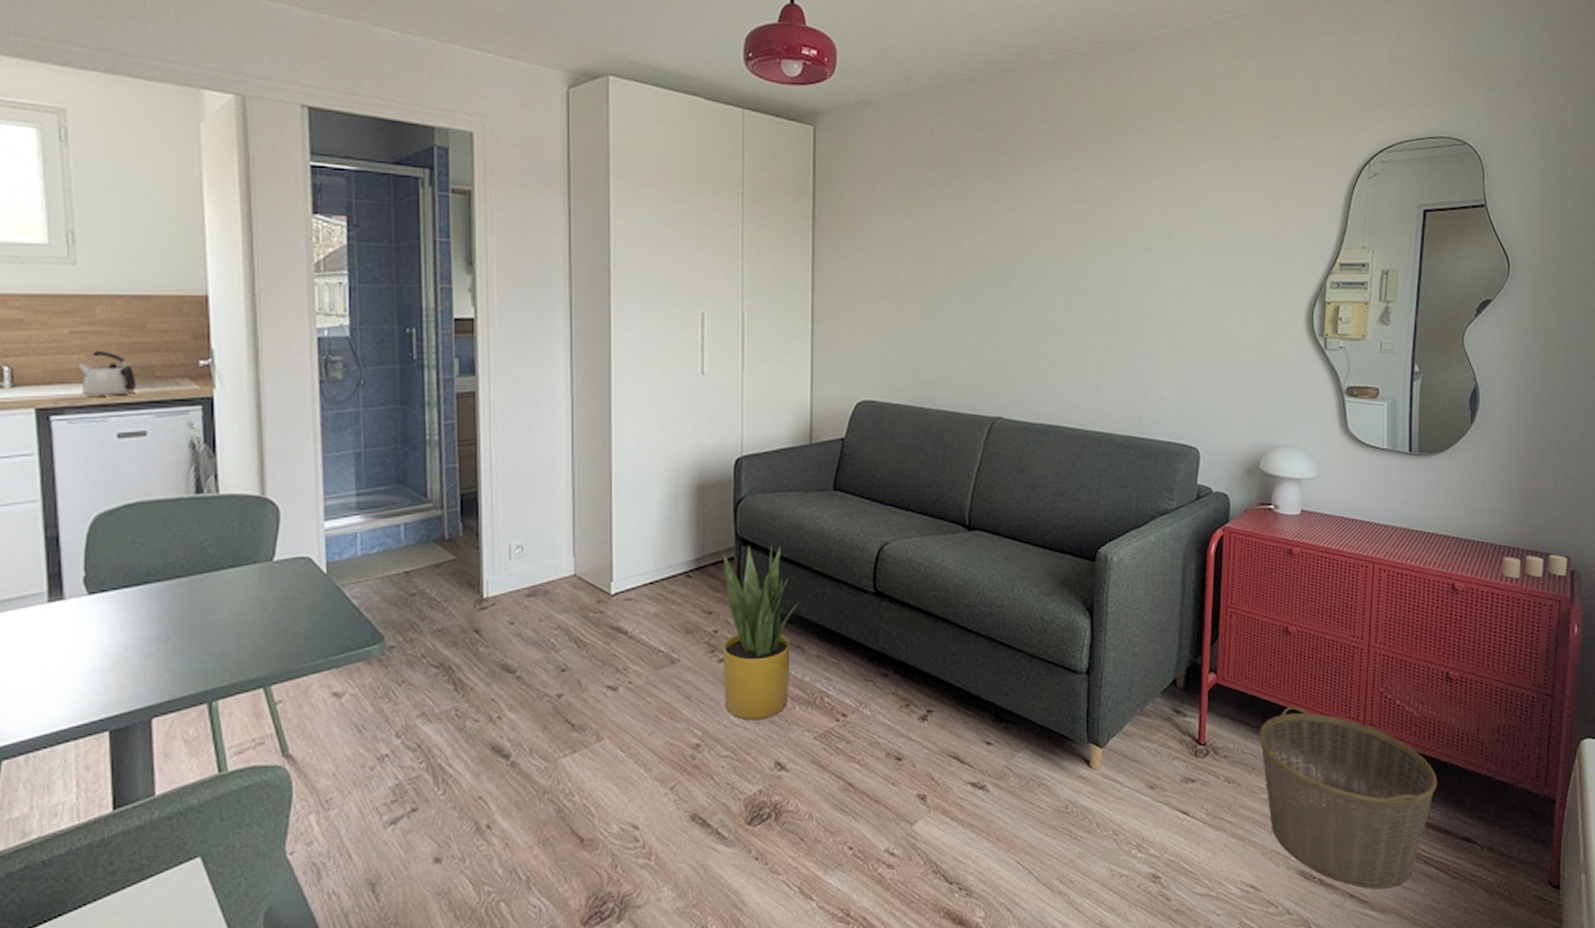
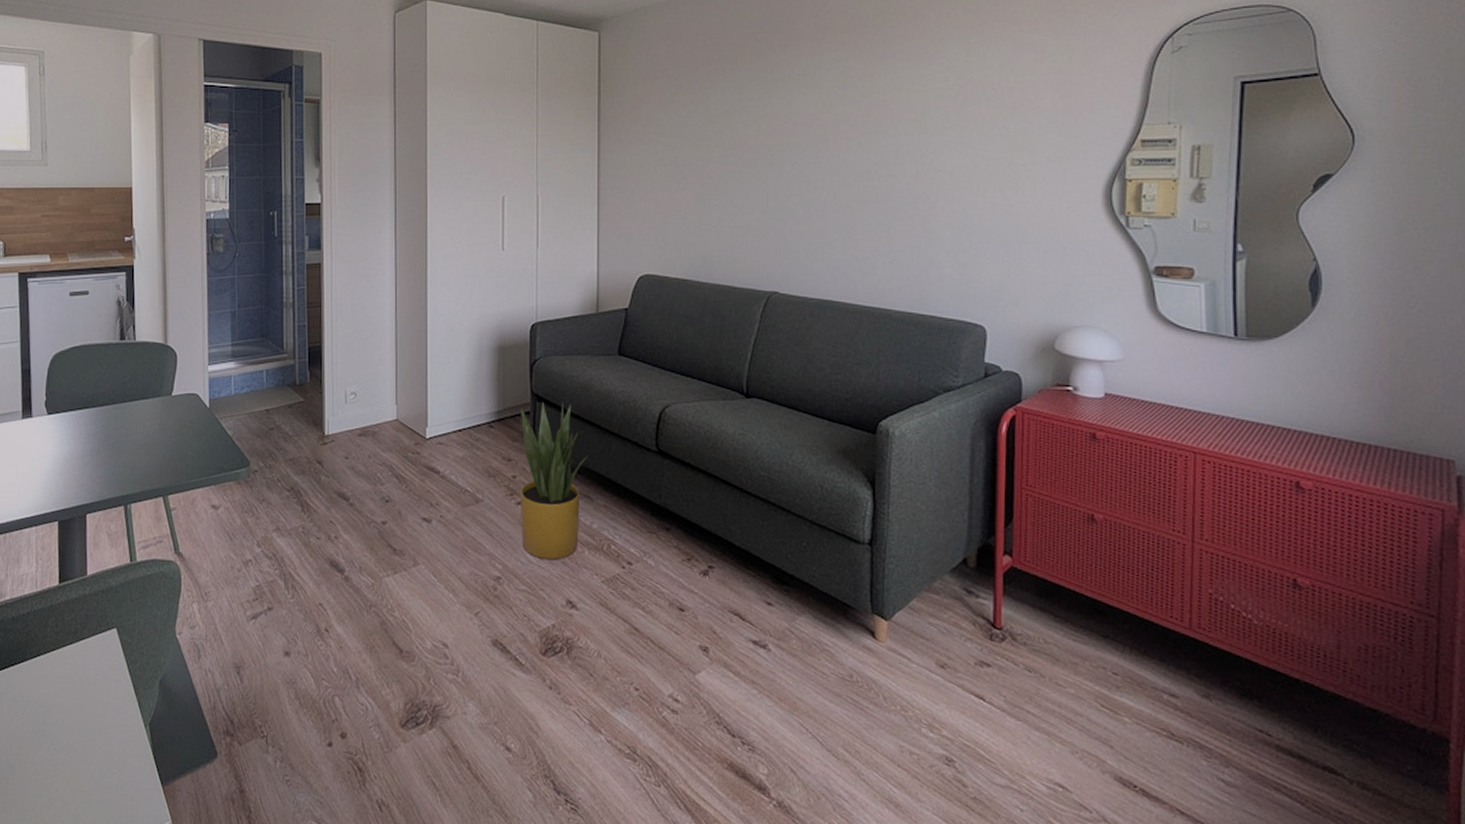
kettle: present [79,350,137,398] -> none [46,229,83,265]
basket: present [1259,705,1438,889] -> none [1063,598,1288,812]
candle: present [1502,555,1568,579] -> none [1361,455,1452,483]

